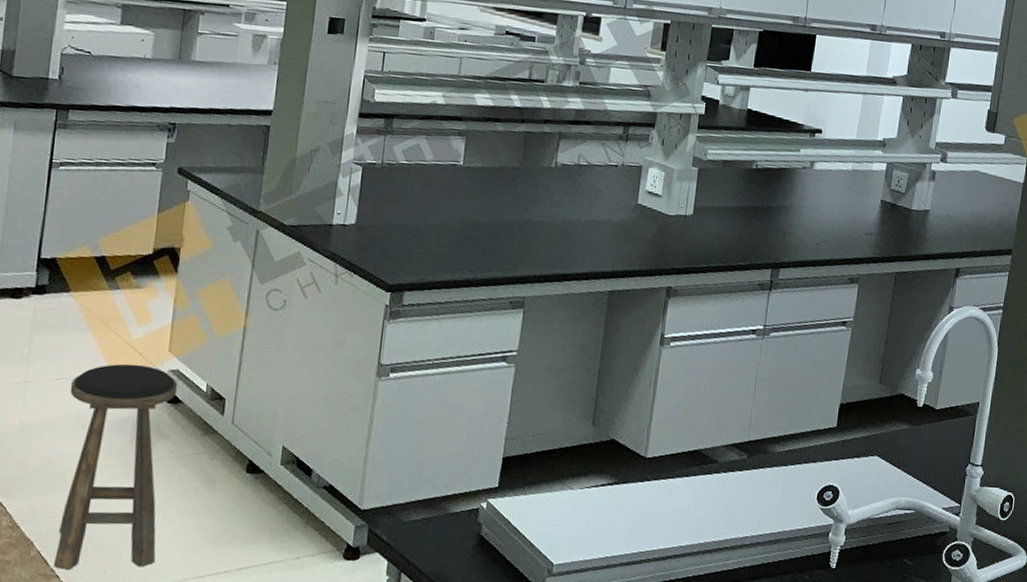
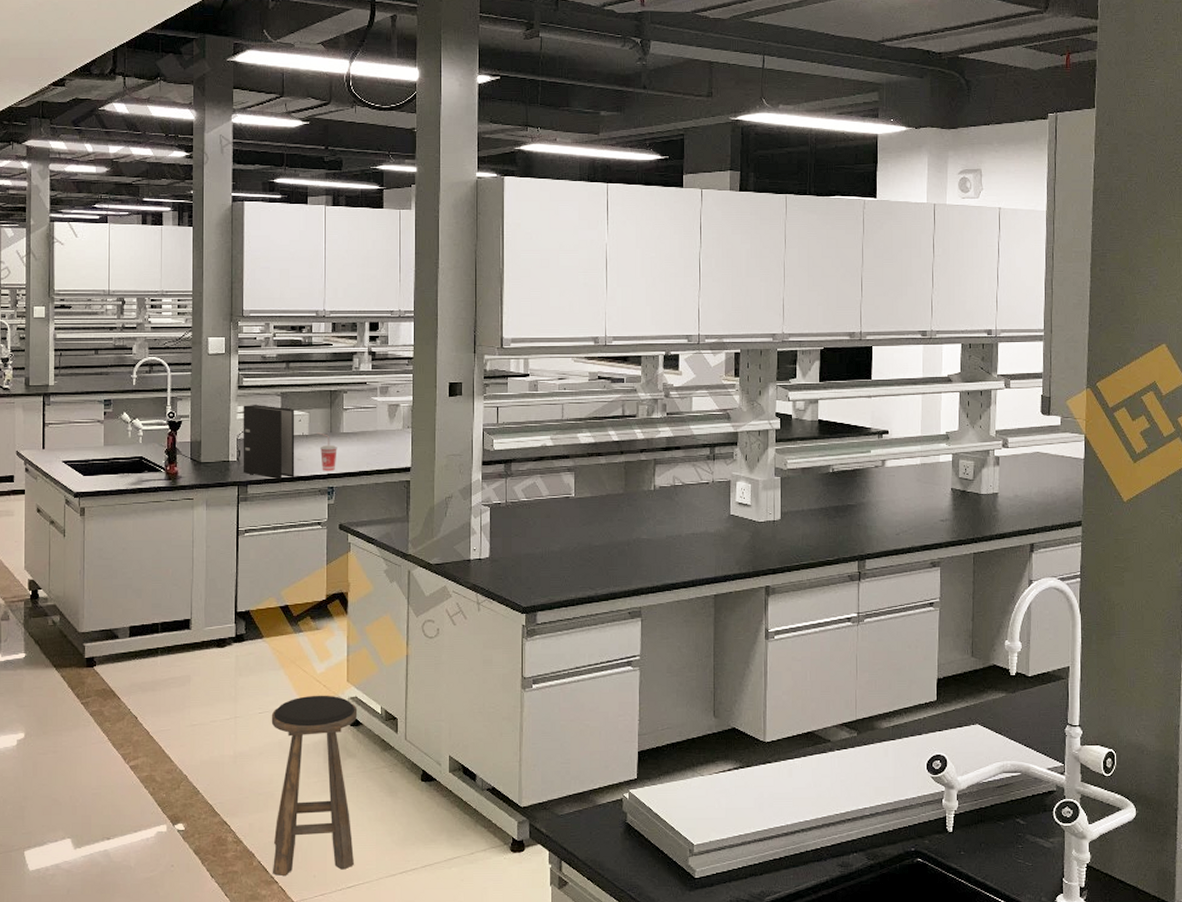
binder: none [64,13,138,108] -> present [243,404,295,480]
beverage cup: none [162,57,186,105] -> present [317,432,337,471]

